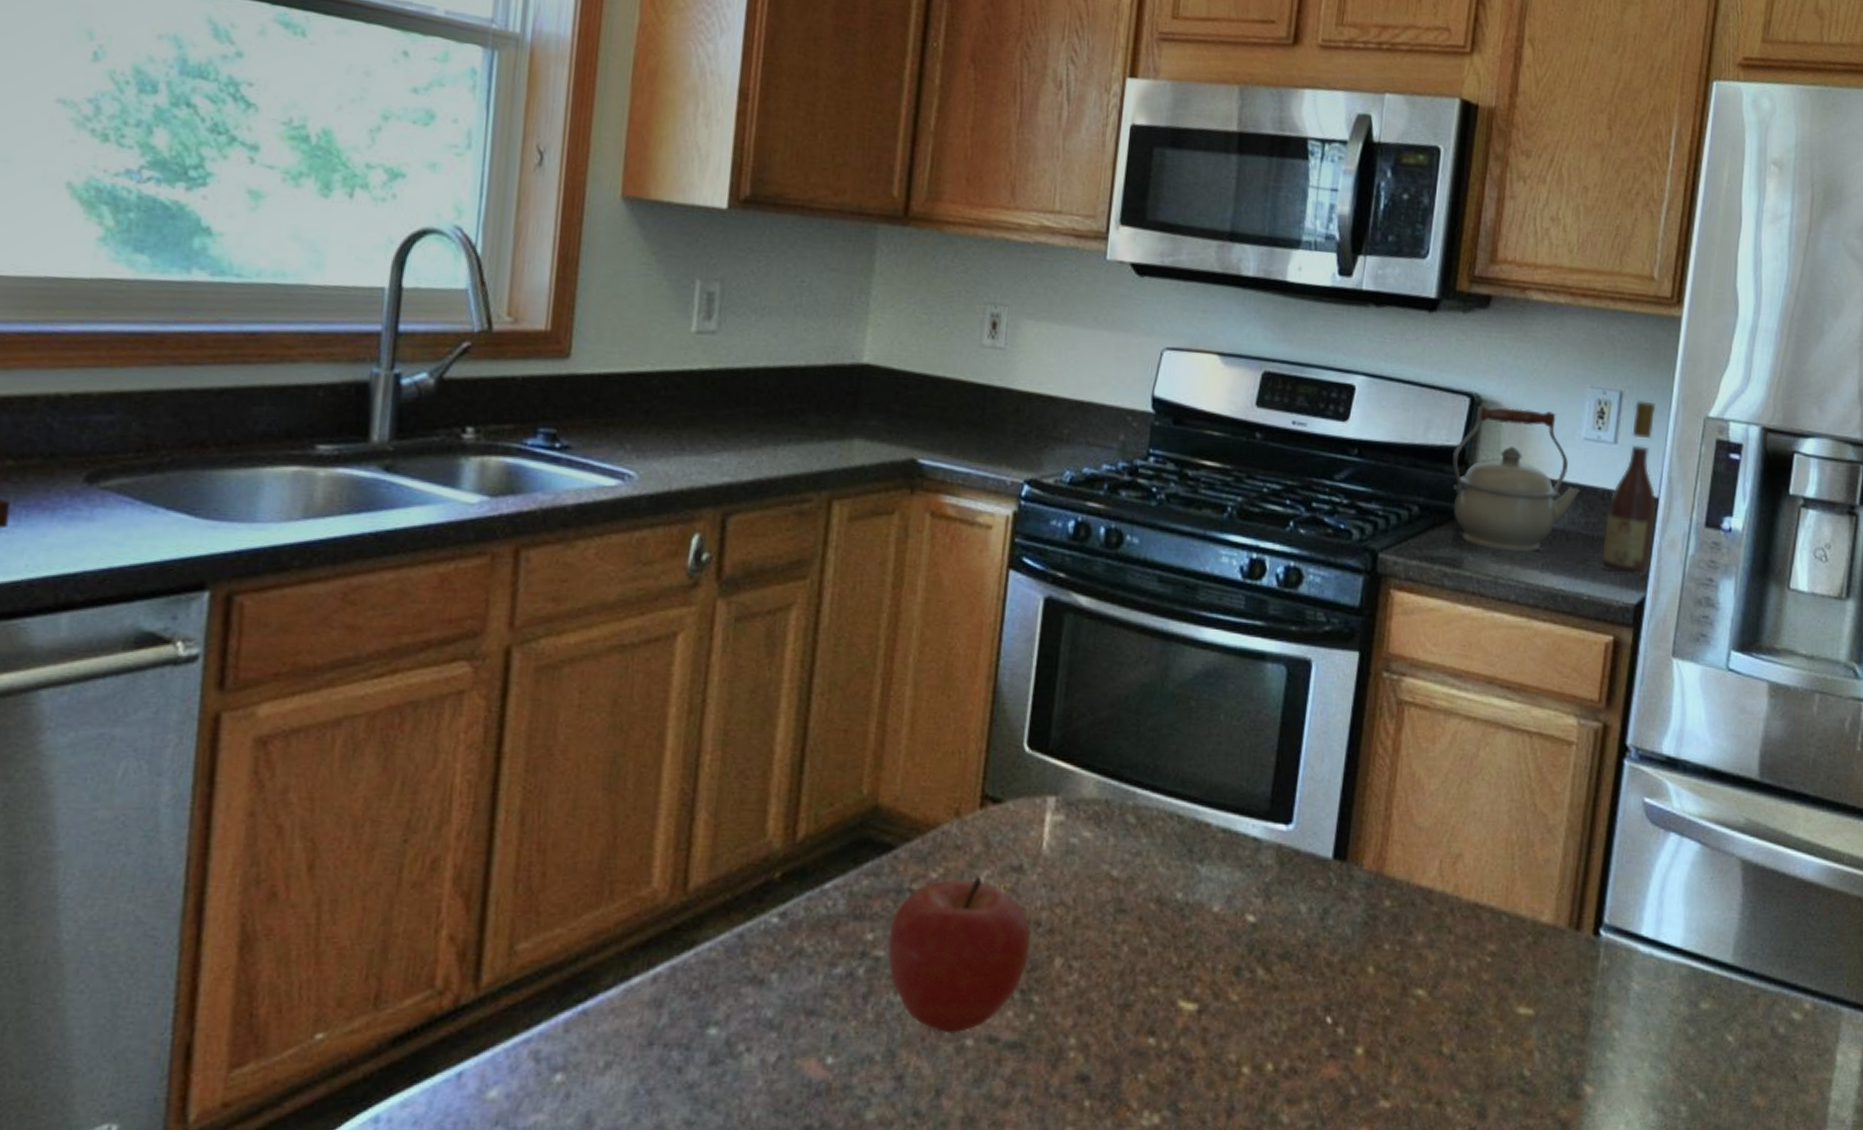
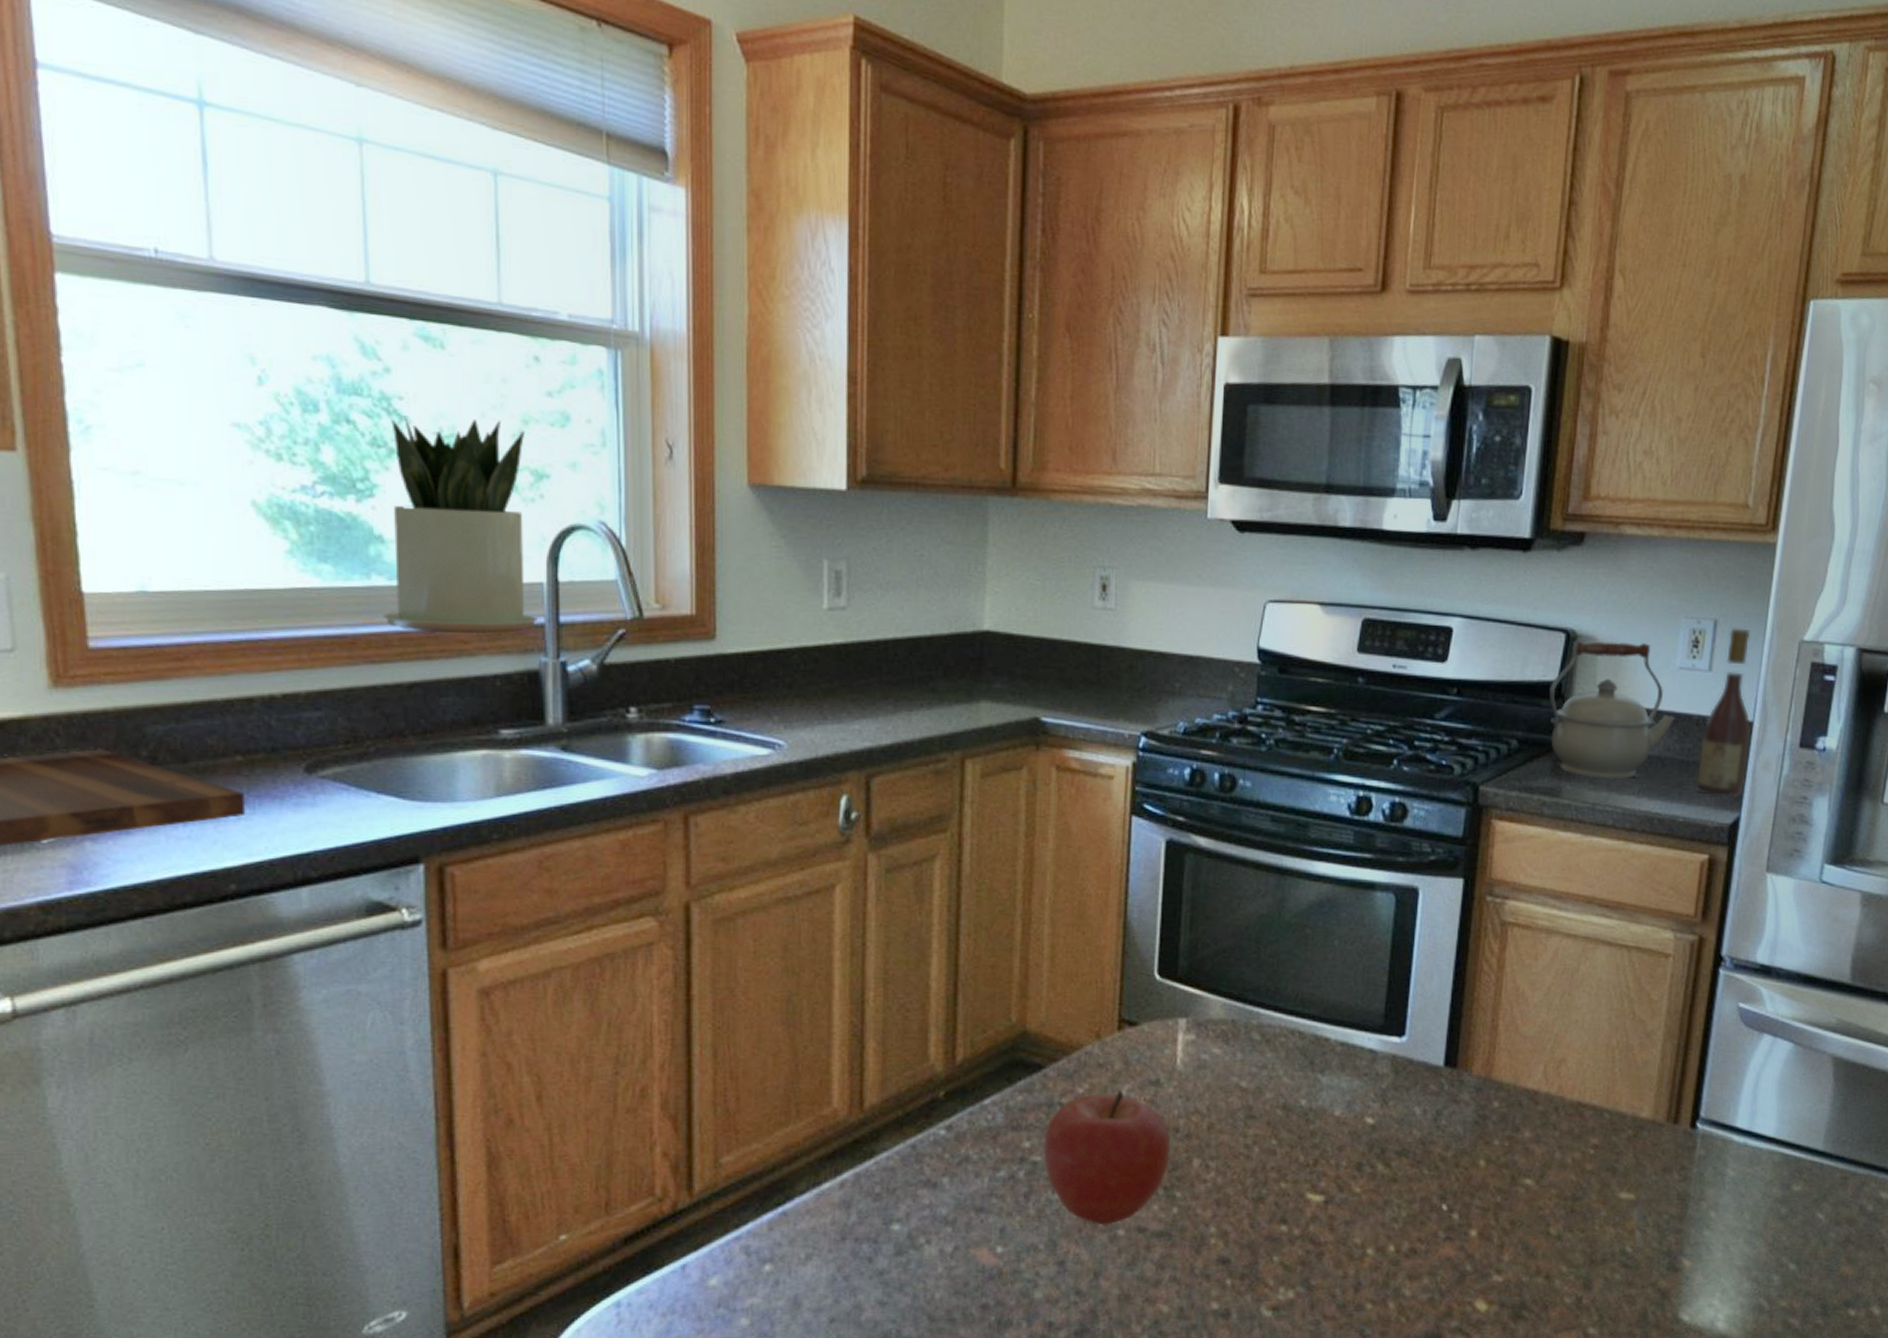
planter: none [199,103,385,340] -> present [383,416,538,634]

